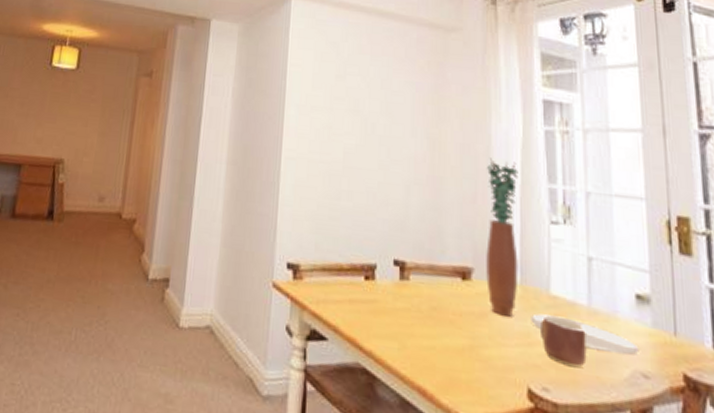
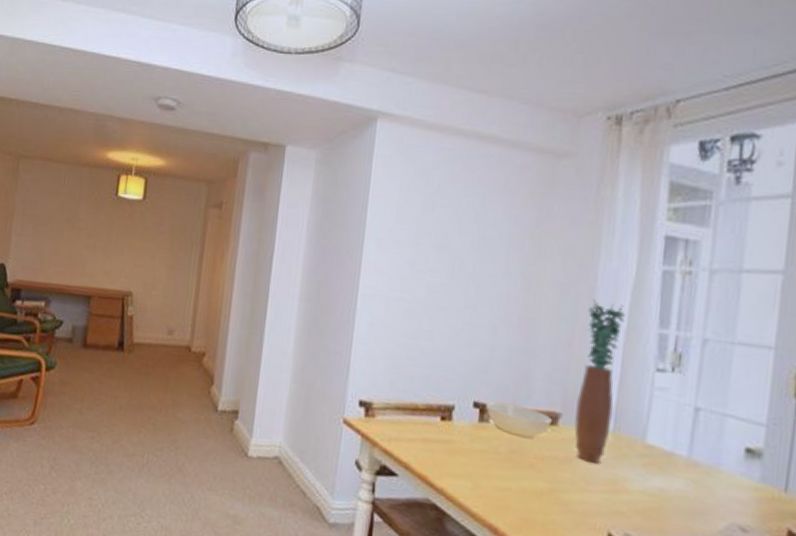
bowl: none [406,258,467,295] -> present [486,401,554,439]
plate: present [531,314,639,356] -> none [620,462,741,509]
mug: present [541,314,587,368] -> none [629,463,682,518]

